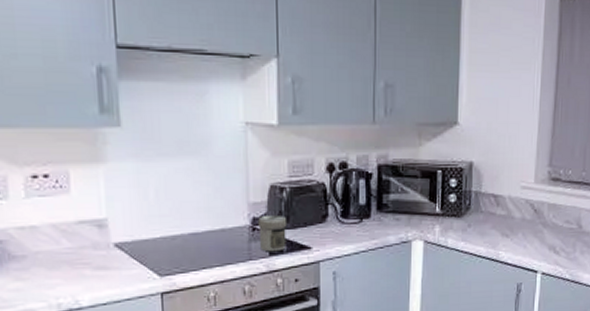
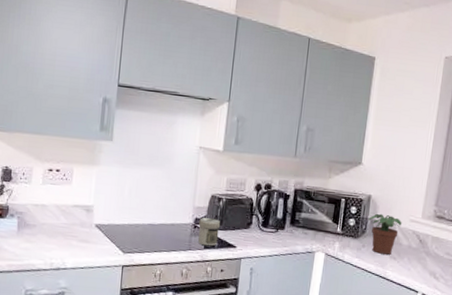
potted plant: none [471,183,512,233] -> present [367,213,402,255]

